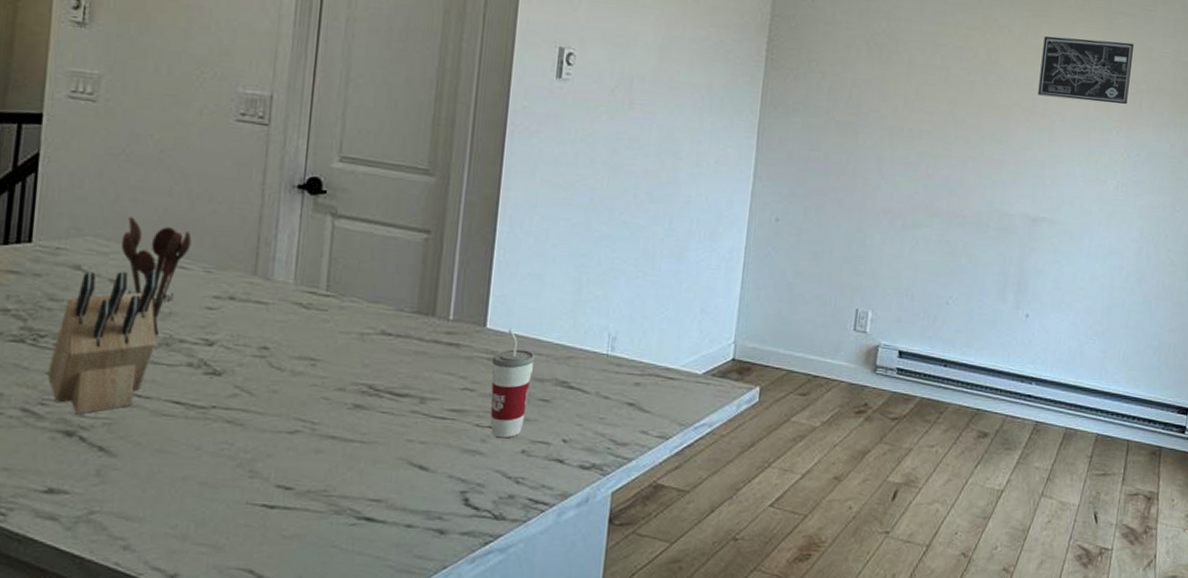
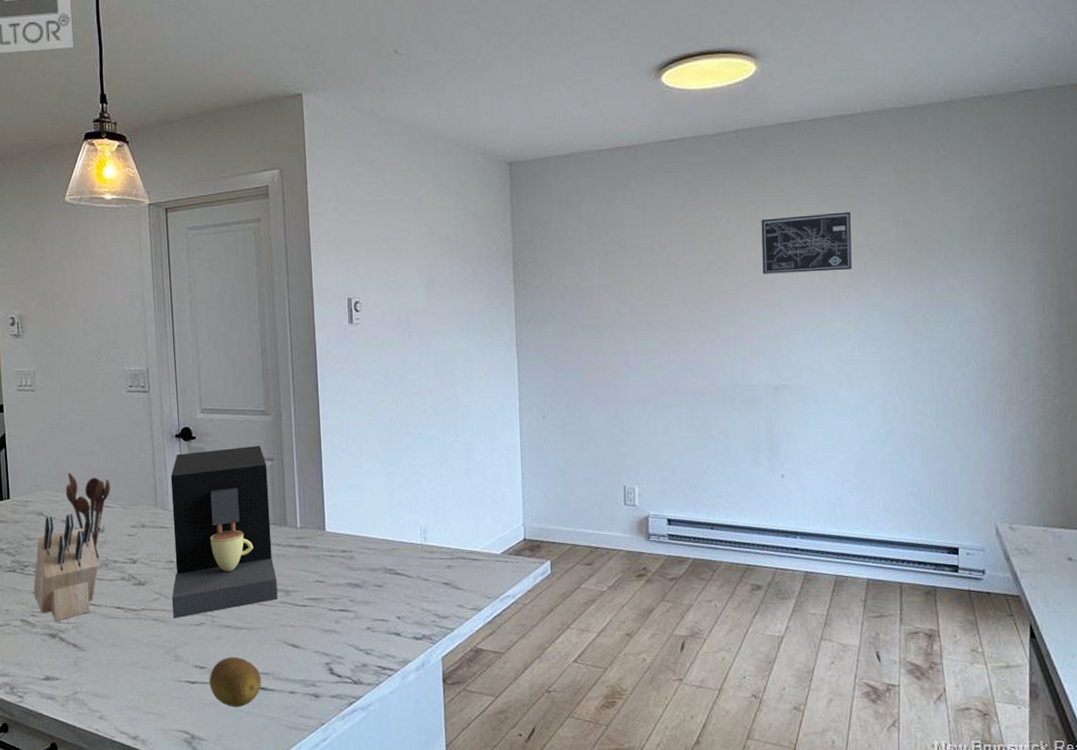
coffee maker: none [256,209,421,423] -> present [170,445,278,619]
fruit: none [294,476,370,543] -> present [209,656,262,708]
cup: present [490,329,535,438] -> none [333,530,366,619]

